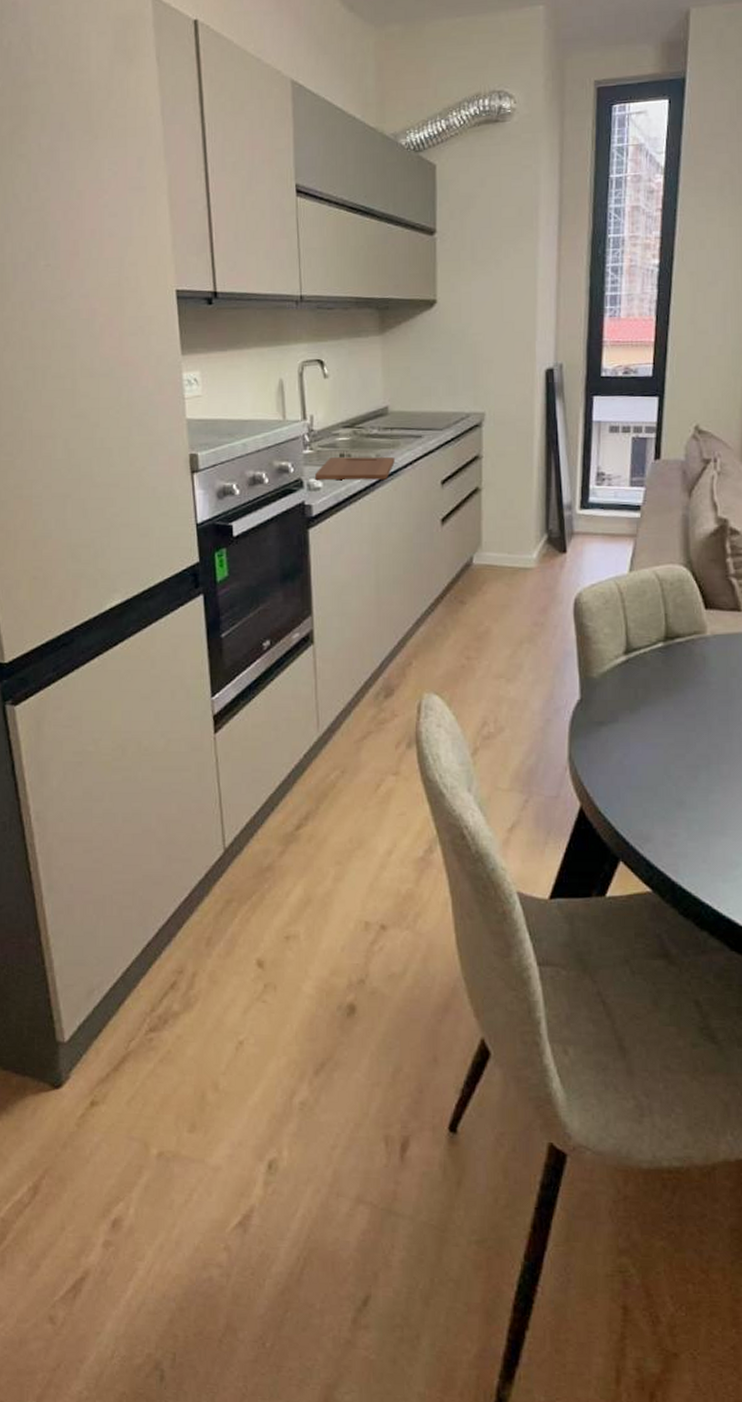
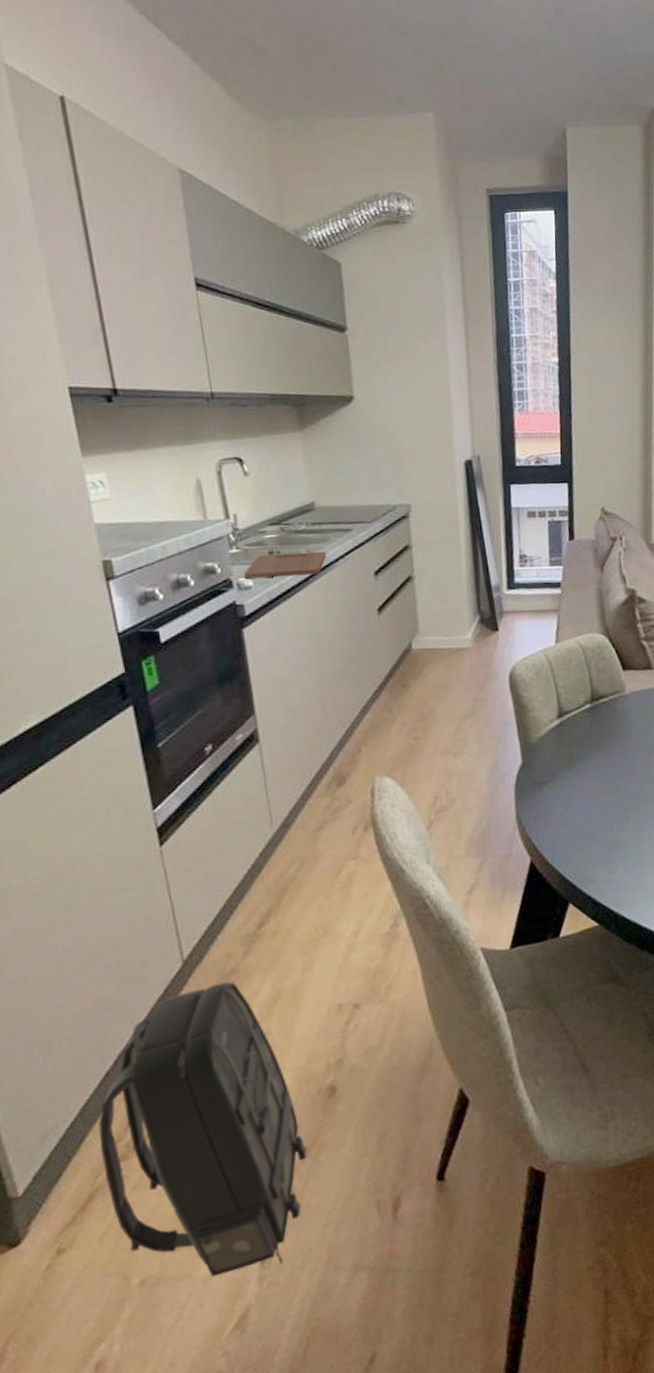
backpack: none [136,877,321,1173] -> present [98,981,307,1277]

